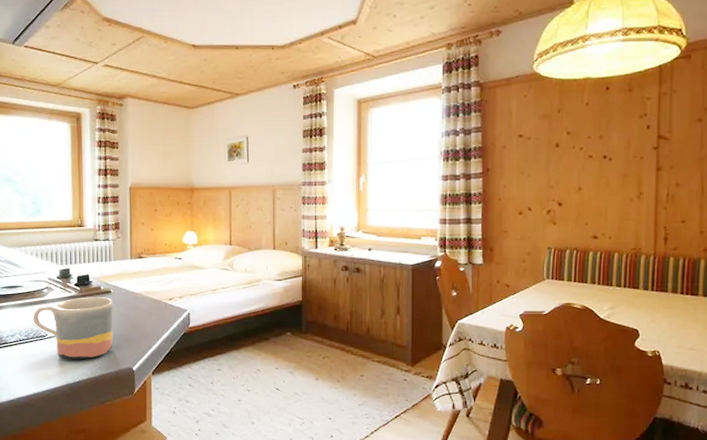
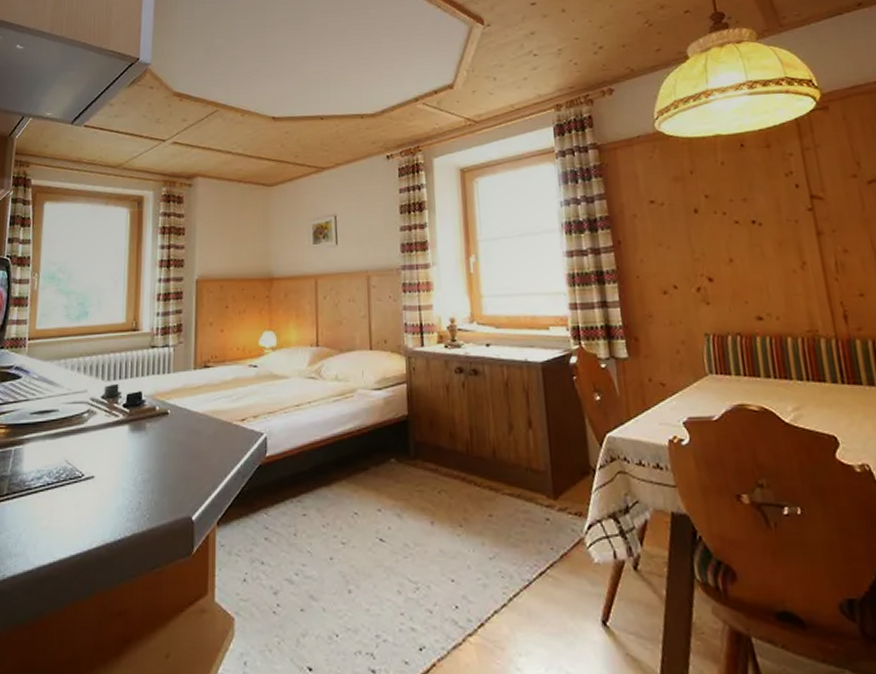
mug: present [33,297,114,360] -> none [67,420,171,509]

